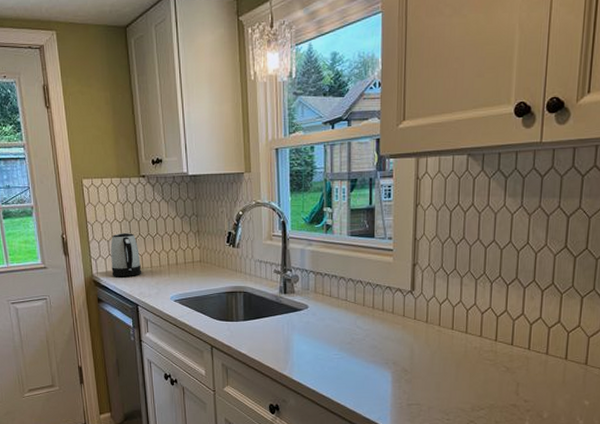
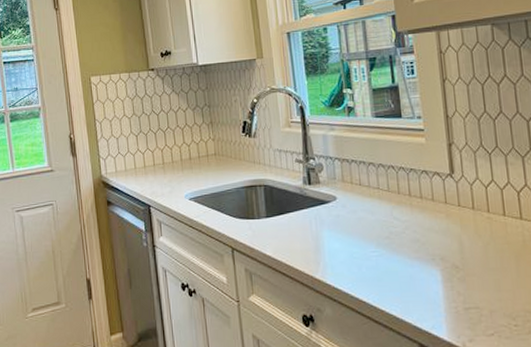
kettle: present [111,232,142,277] -> none [120,128,154,177]

